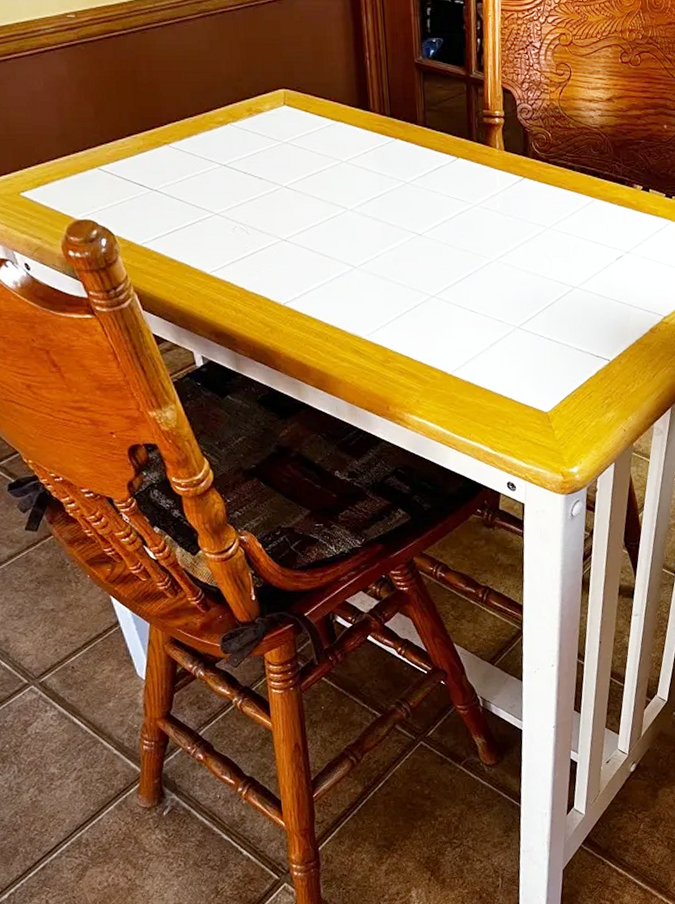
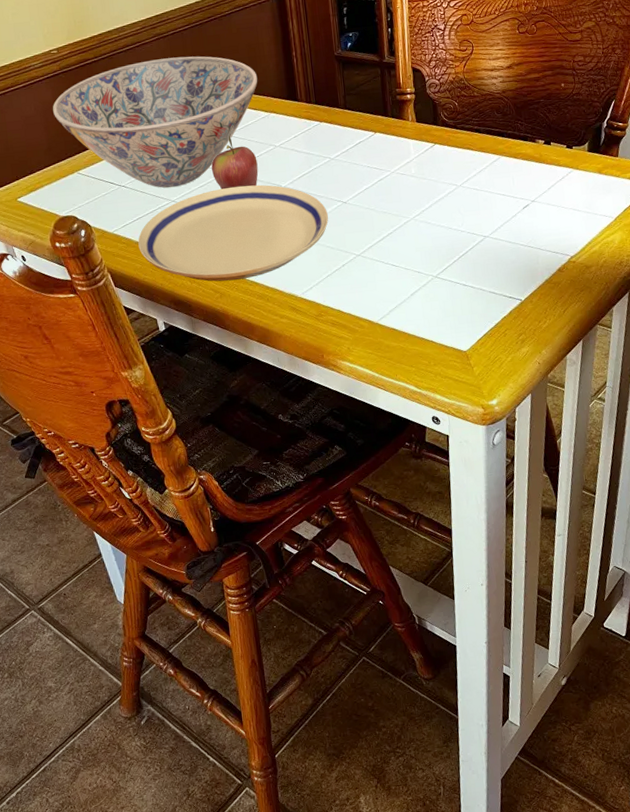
bowl: none [67,41,324,197] -> present [52,56,258,188]
plate: none [172,203,400,314] -> present [138,185,328,282]
fruit: none [265,130,321,206] -> present [211,124,258,190]

